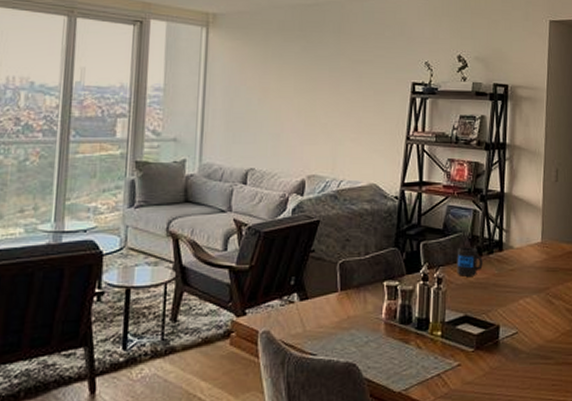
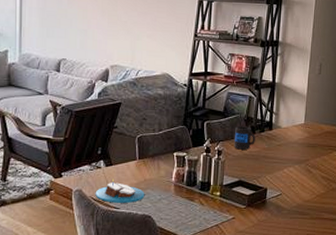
candle: none [286,317,348,348] -> present [95,179,145,203]

